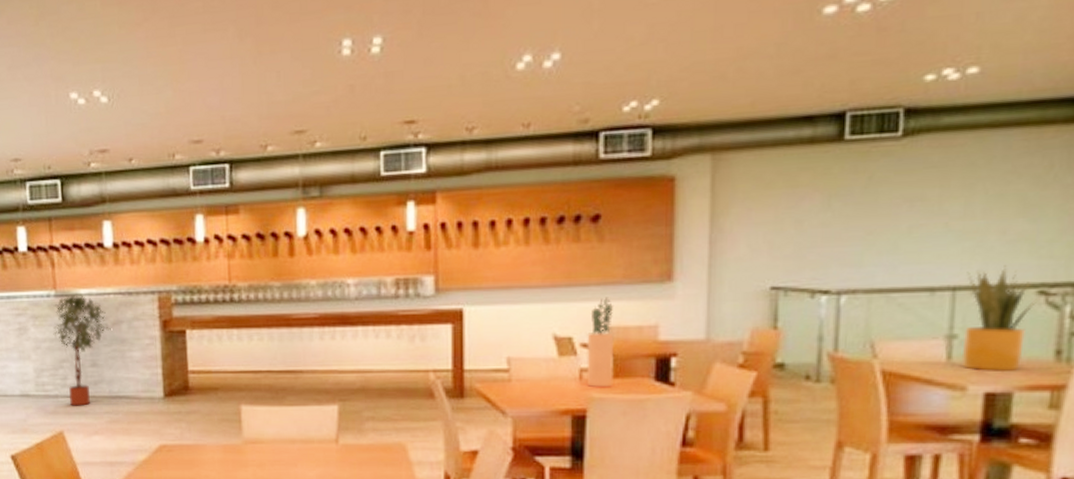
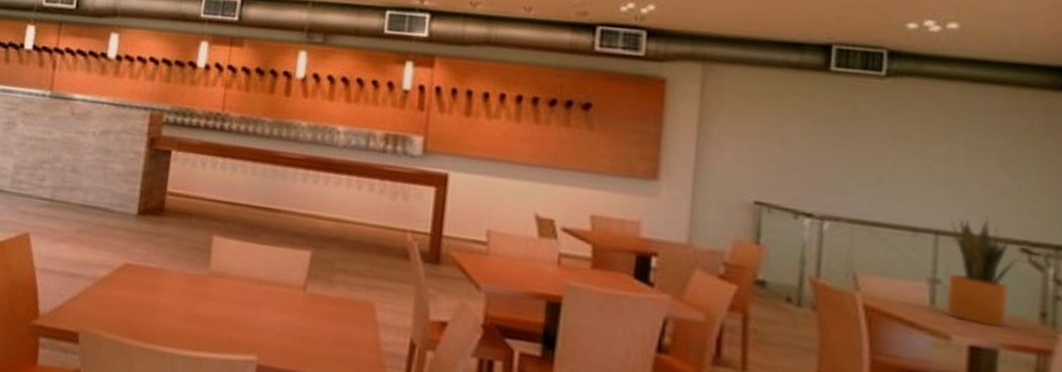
potted tree: present [53,295,111,406] -> none [40,98,98,211]
vase: present [587,297,614,388] -> none [564,185,599,278]

